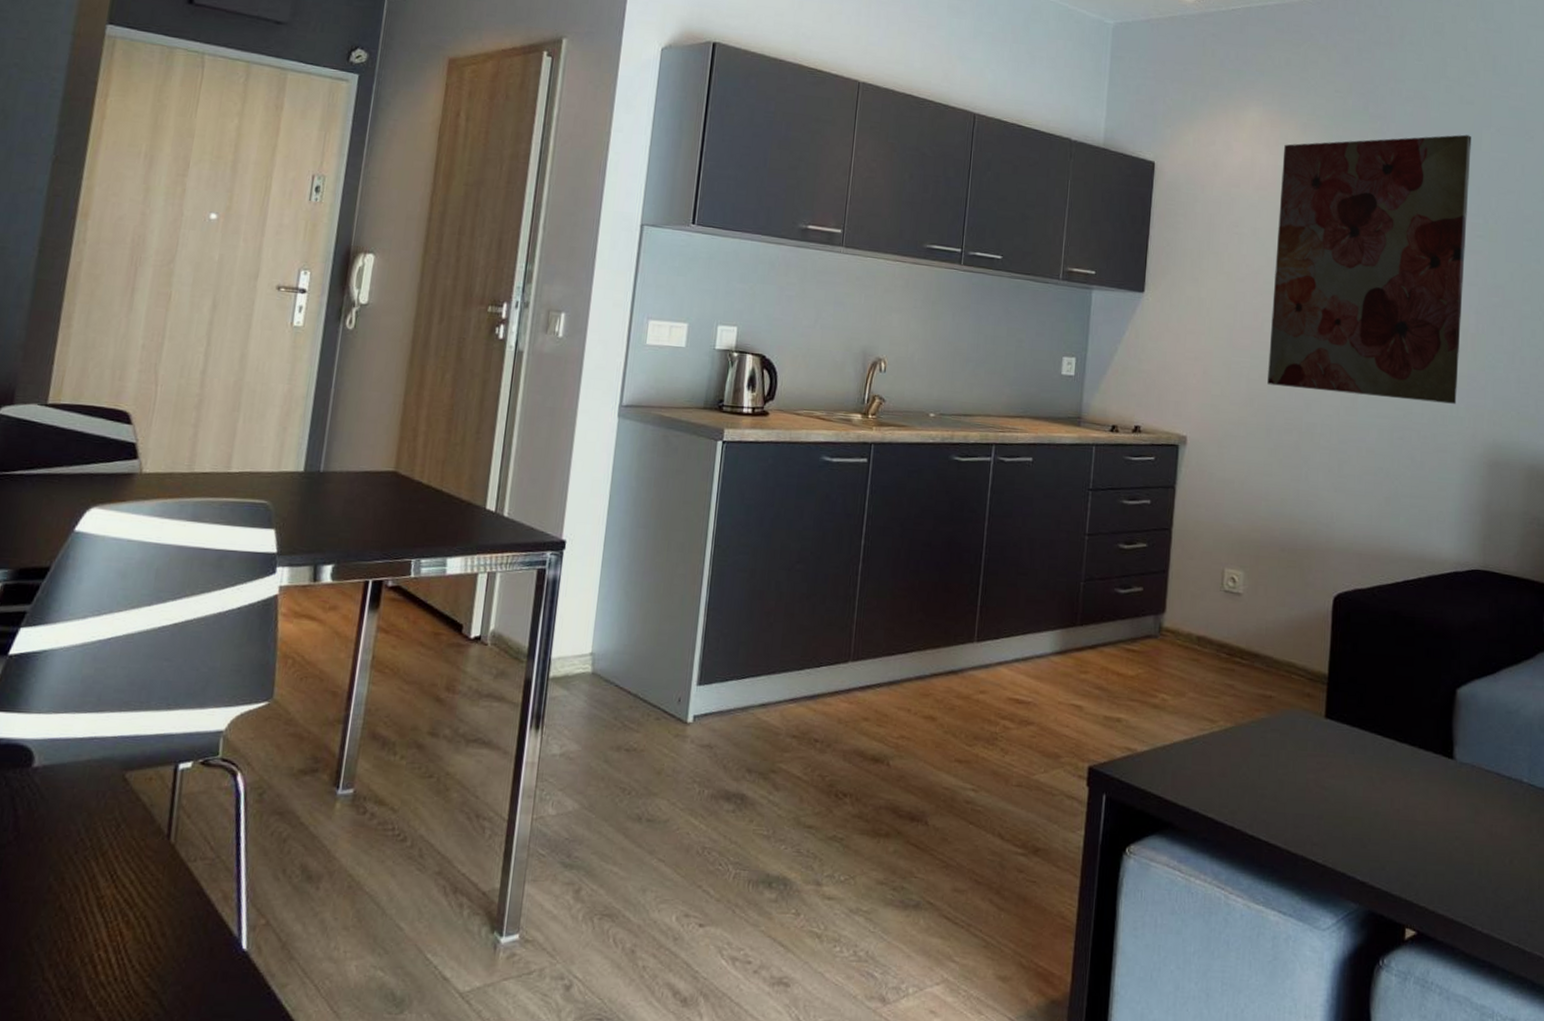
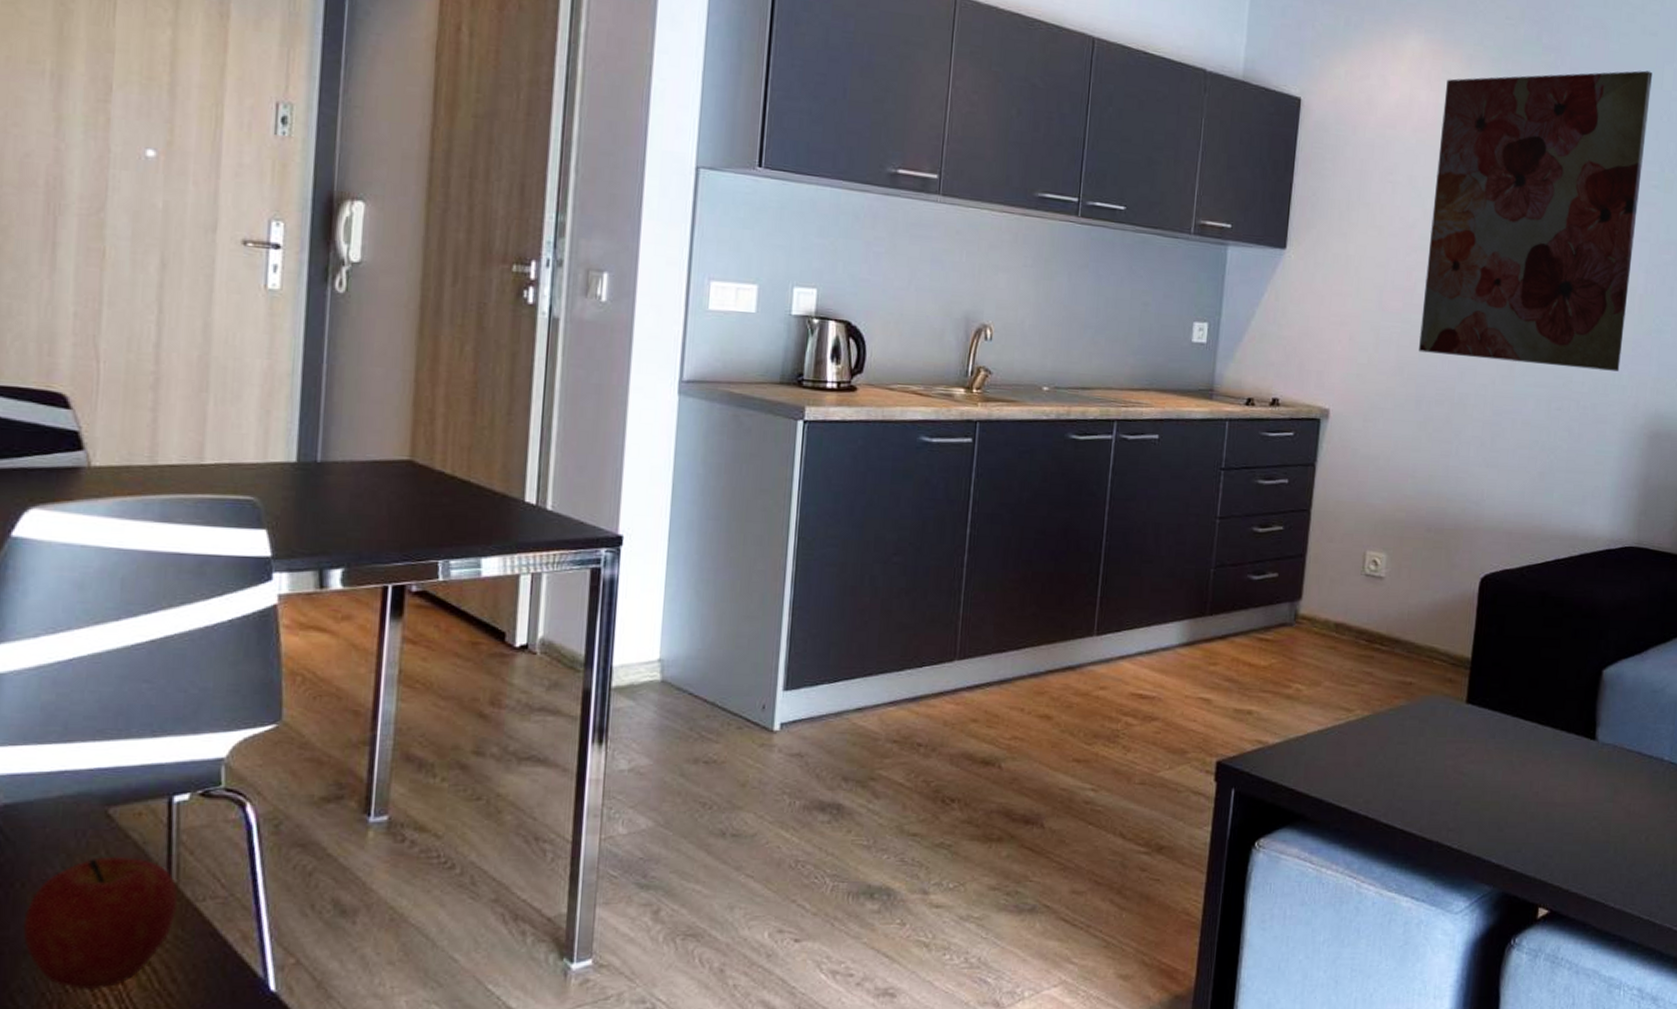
fruit: none [45,816,174,940] -> present [23,856,178,990]

